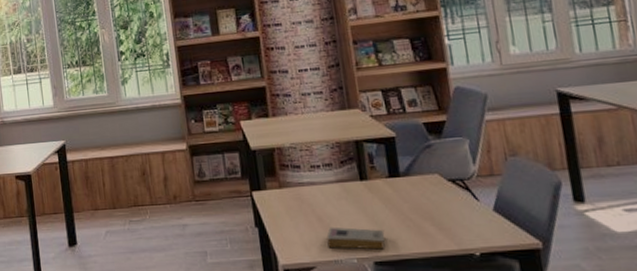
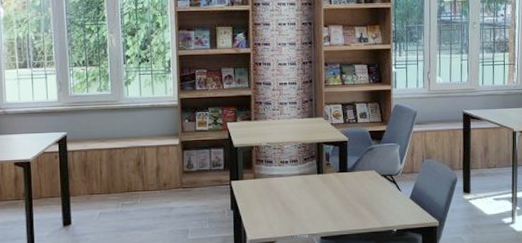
book: present [326,227,386,250] -> none [287,210,331,228]

